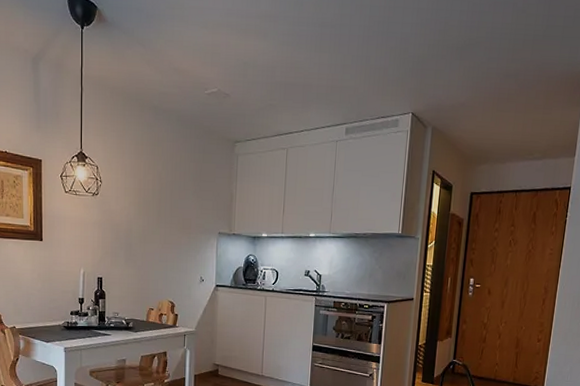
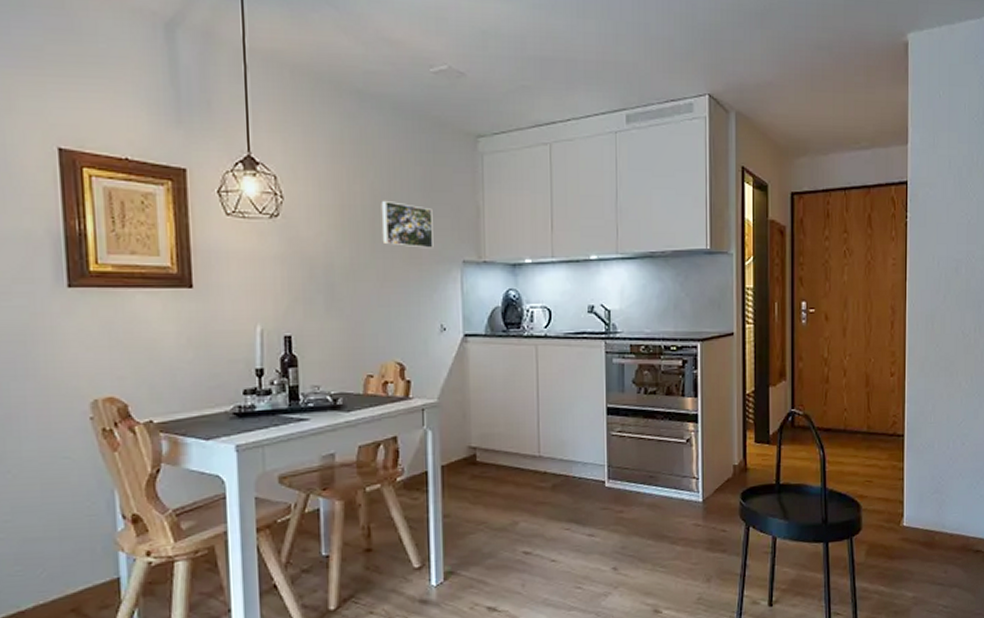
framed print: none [165,187,200,222] -> present [381,201,434,248]

